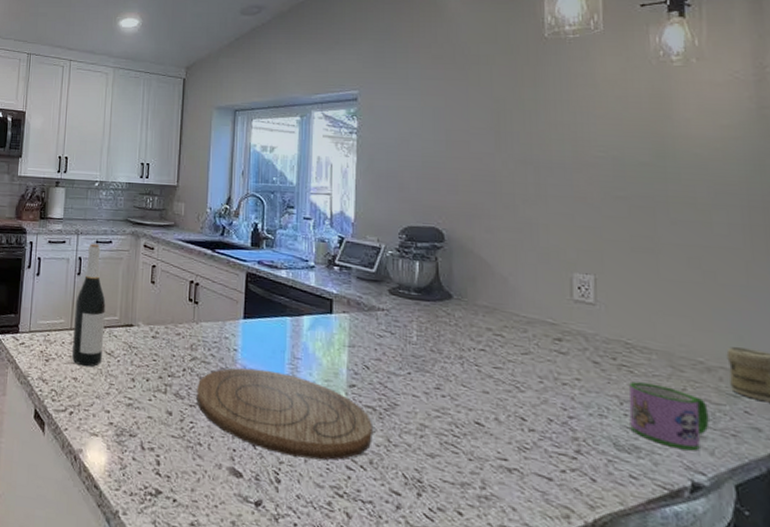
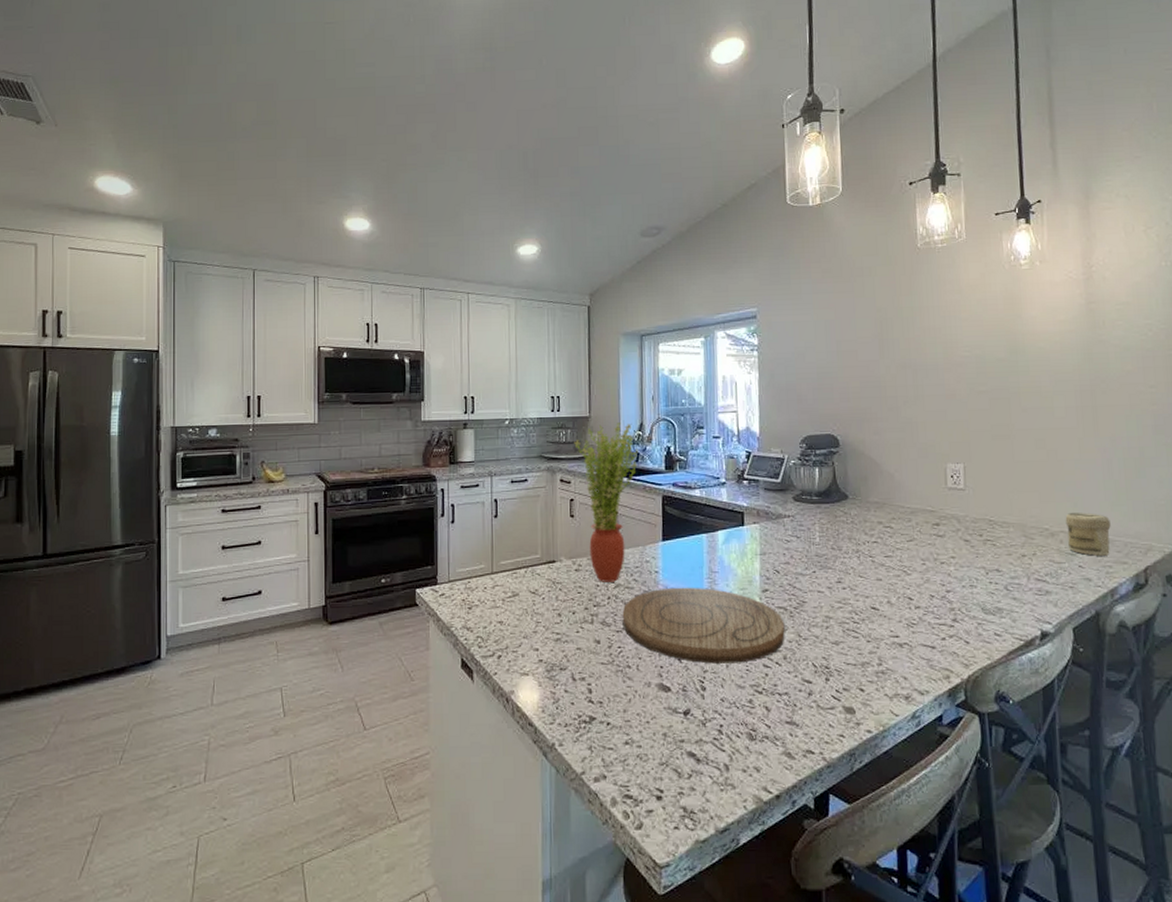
wine bottle: present [72,243,106,367] -> none [495,484,527,609]
potted plant: none [160,194,226,355] -> present [574,423,640,582]
mug: present [628,381,710,451] -> none [992,553,1054,605]

